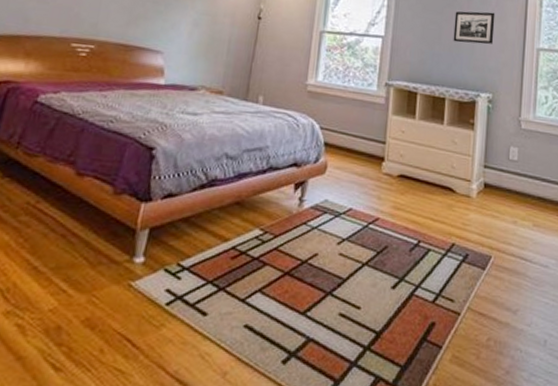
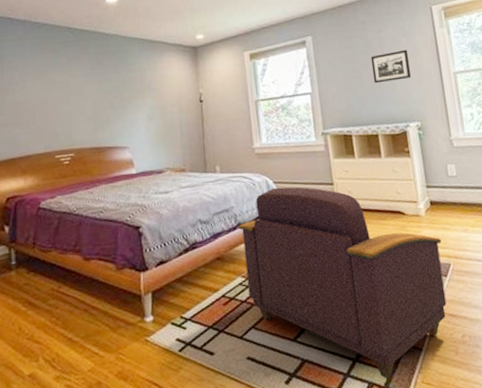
armchair: none [263,134,487,375] -> present [238,186,447,379]

